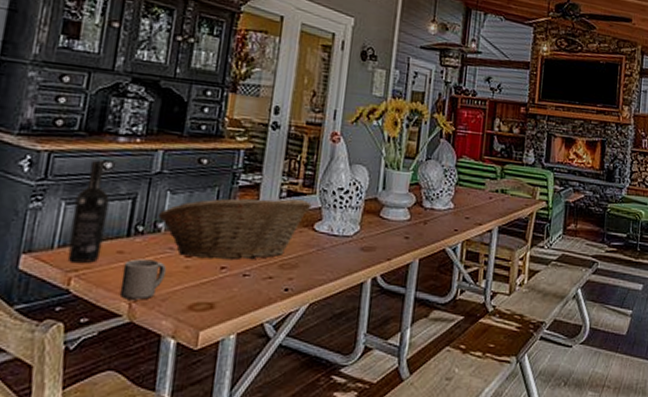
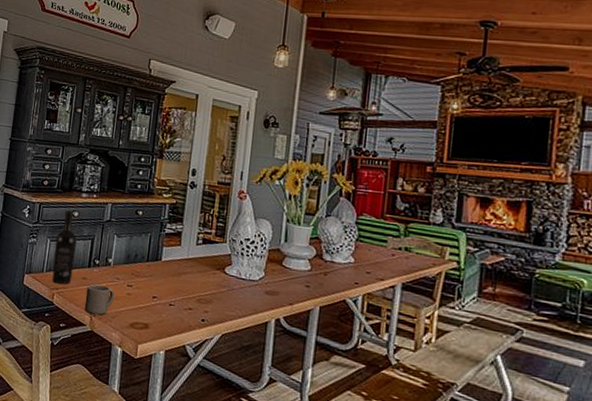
fruit basket: present [157,198,312,261] -> none [108,242,223,293]

